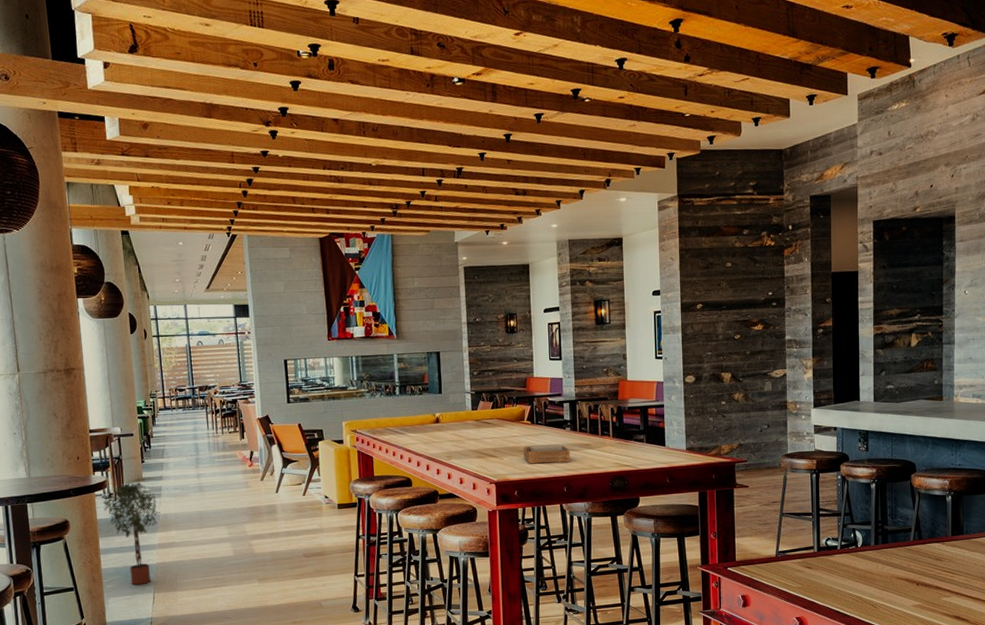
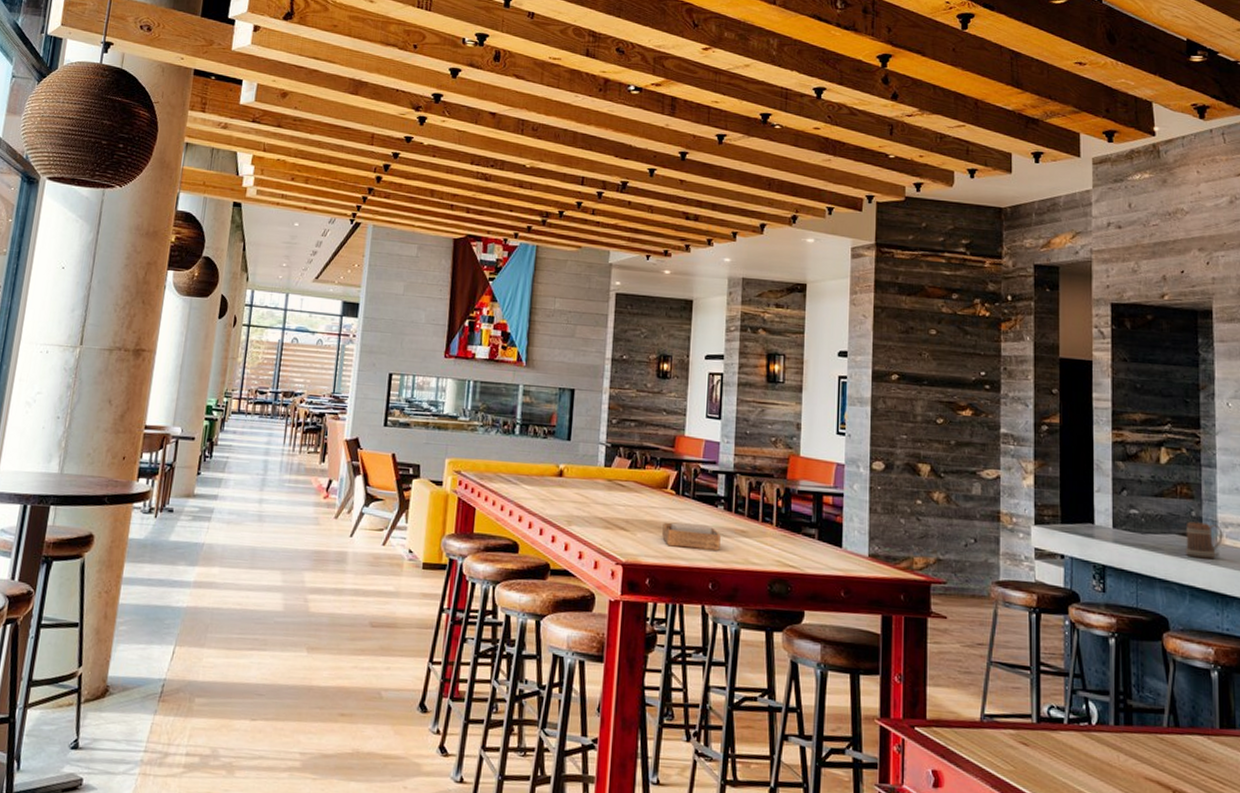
potted tree: present [103,482,161,586] -> none [139,497,206,633]
beer mug: none [929,387,958,416] -> present [1184,521,1223,561]

